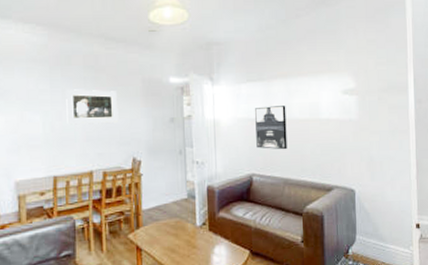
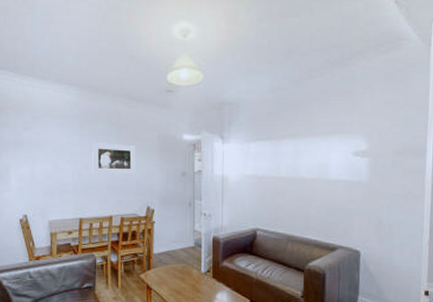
wall art: present [255,106,287,150] -> none [262,165,294,208]

